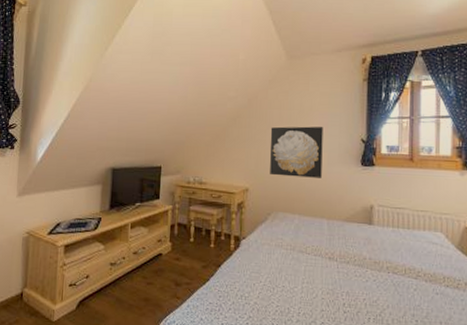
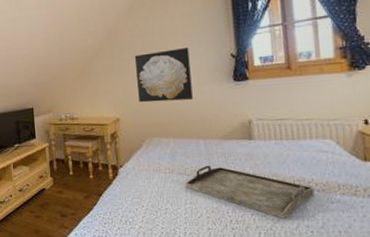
serving tray: none [304,245,422,306] -> present [185,165,314,219]

